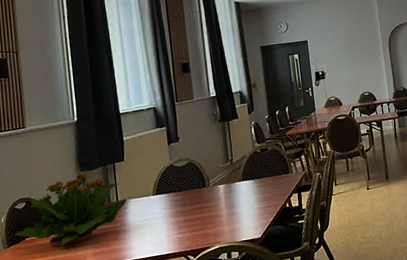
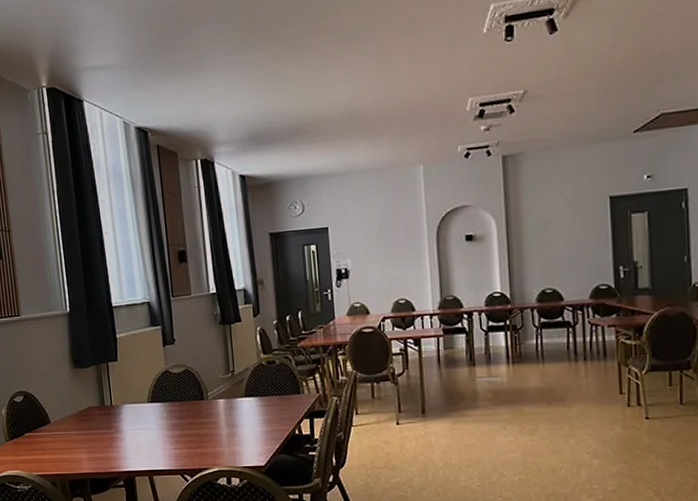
potted flower: present [15,173,127,248] -> none [15,370,121,448]

